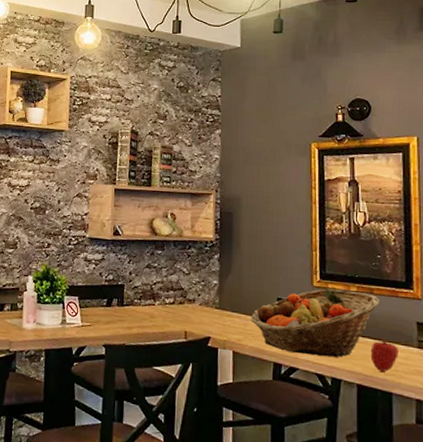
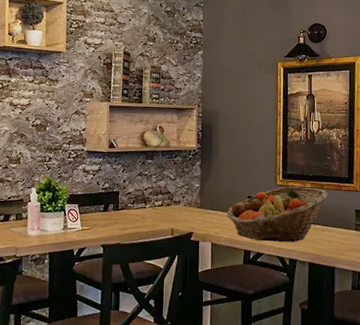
apple: present [370,338,399,372] -> none [319,224,341,251]

